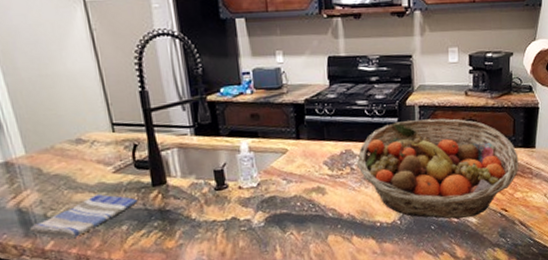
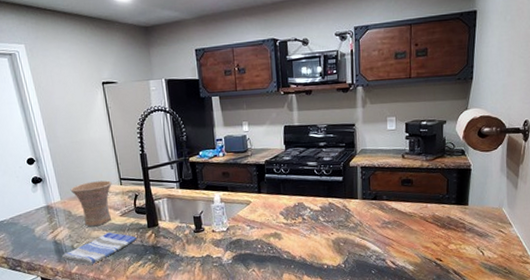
vase: none [39,126,100,188] -> present [70,180,112,227]
fruit basket: present [357,118,519,219] -> none [308,177,453,266]

